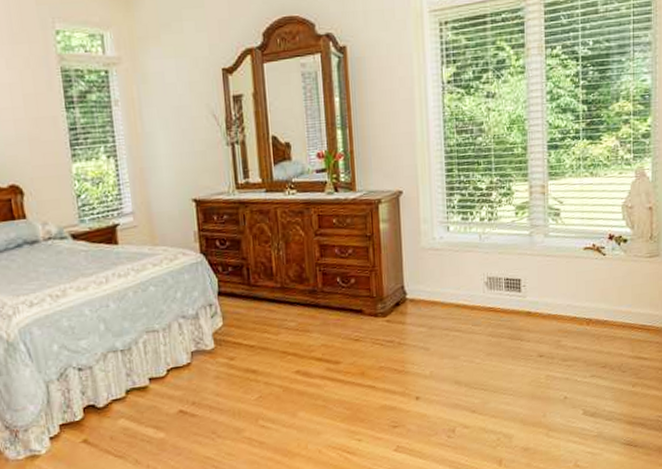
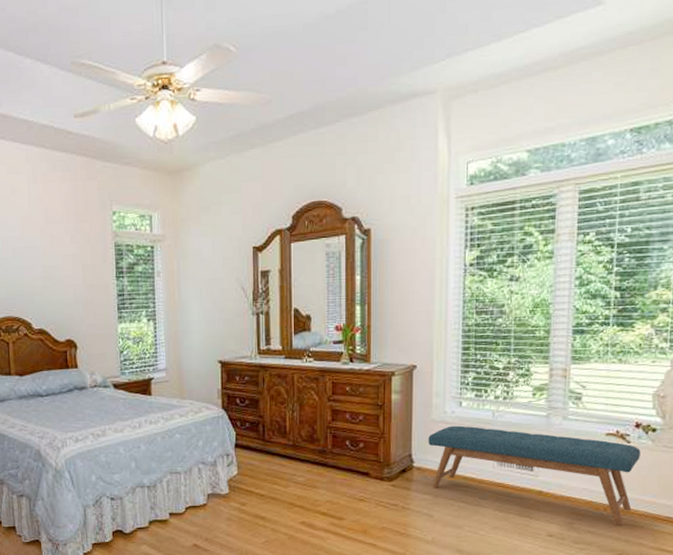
bench: none [419,251,615,338] -> present [428,425,641,525]

